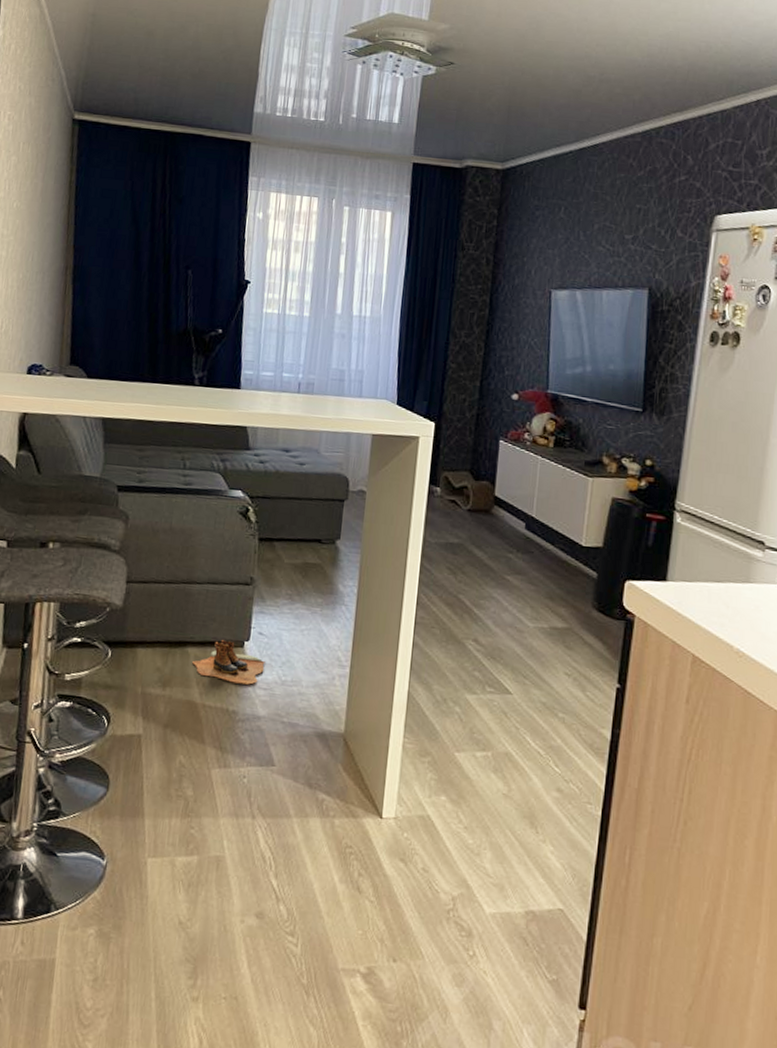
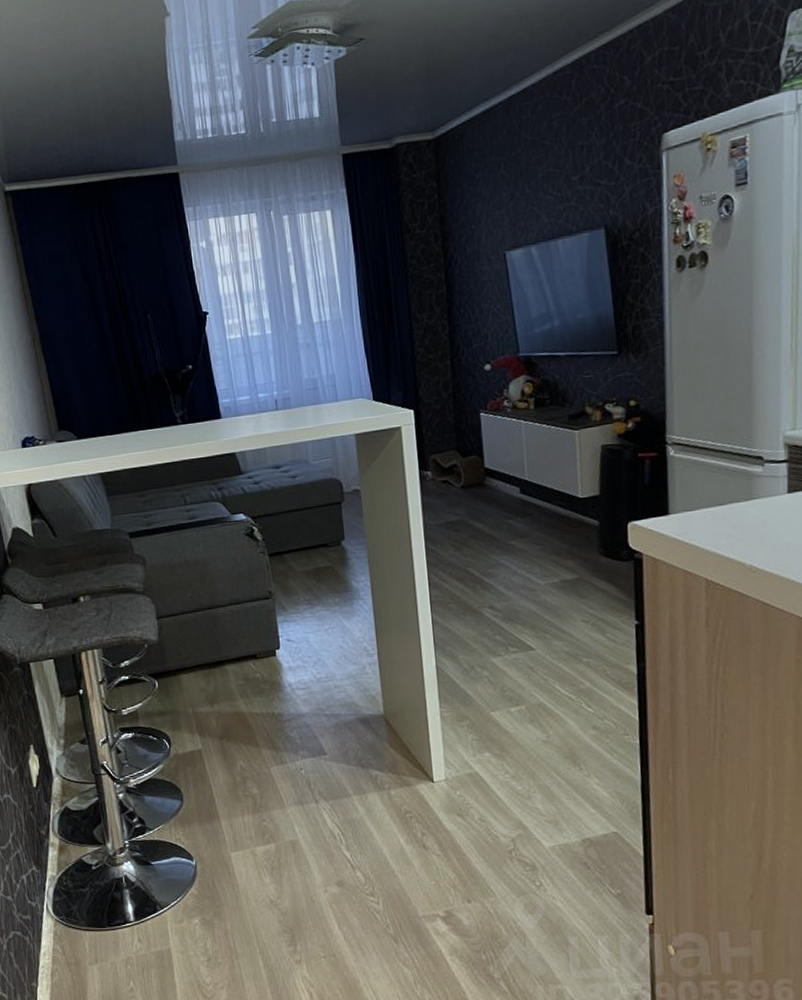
boots: present [192,640,265,685] -> none [232,652,299,689]

